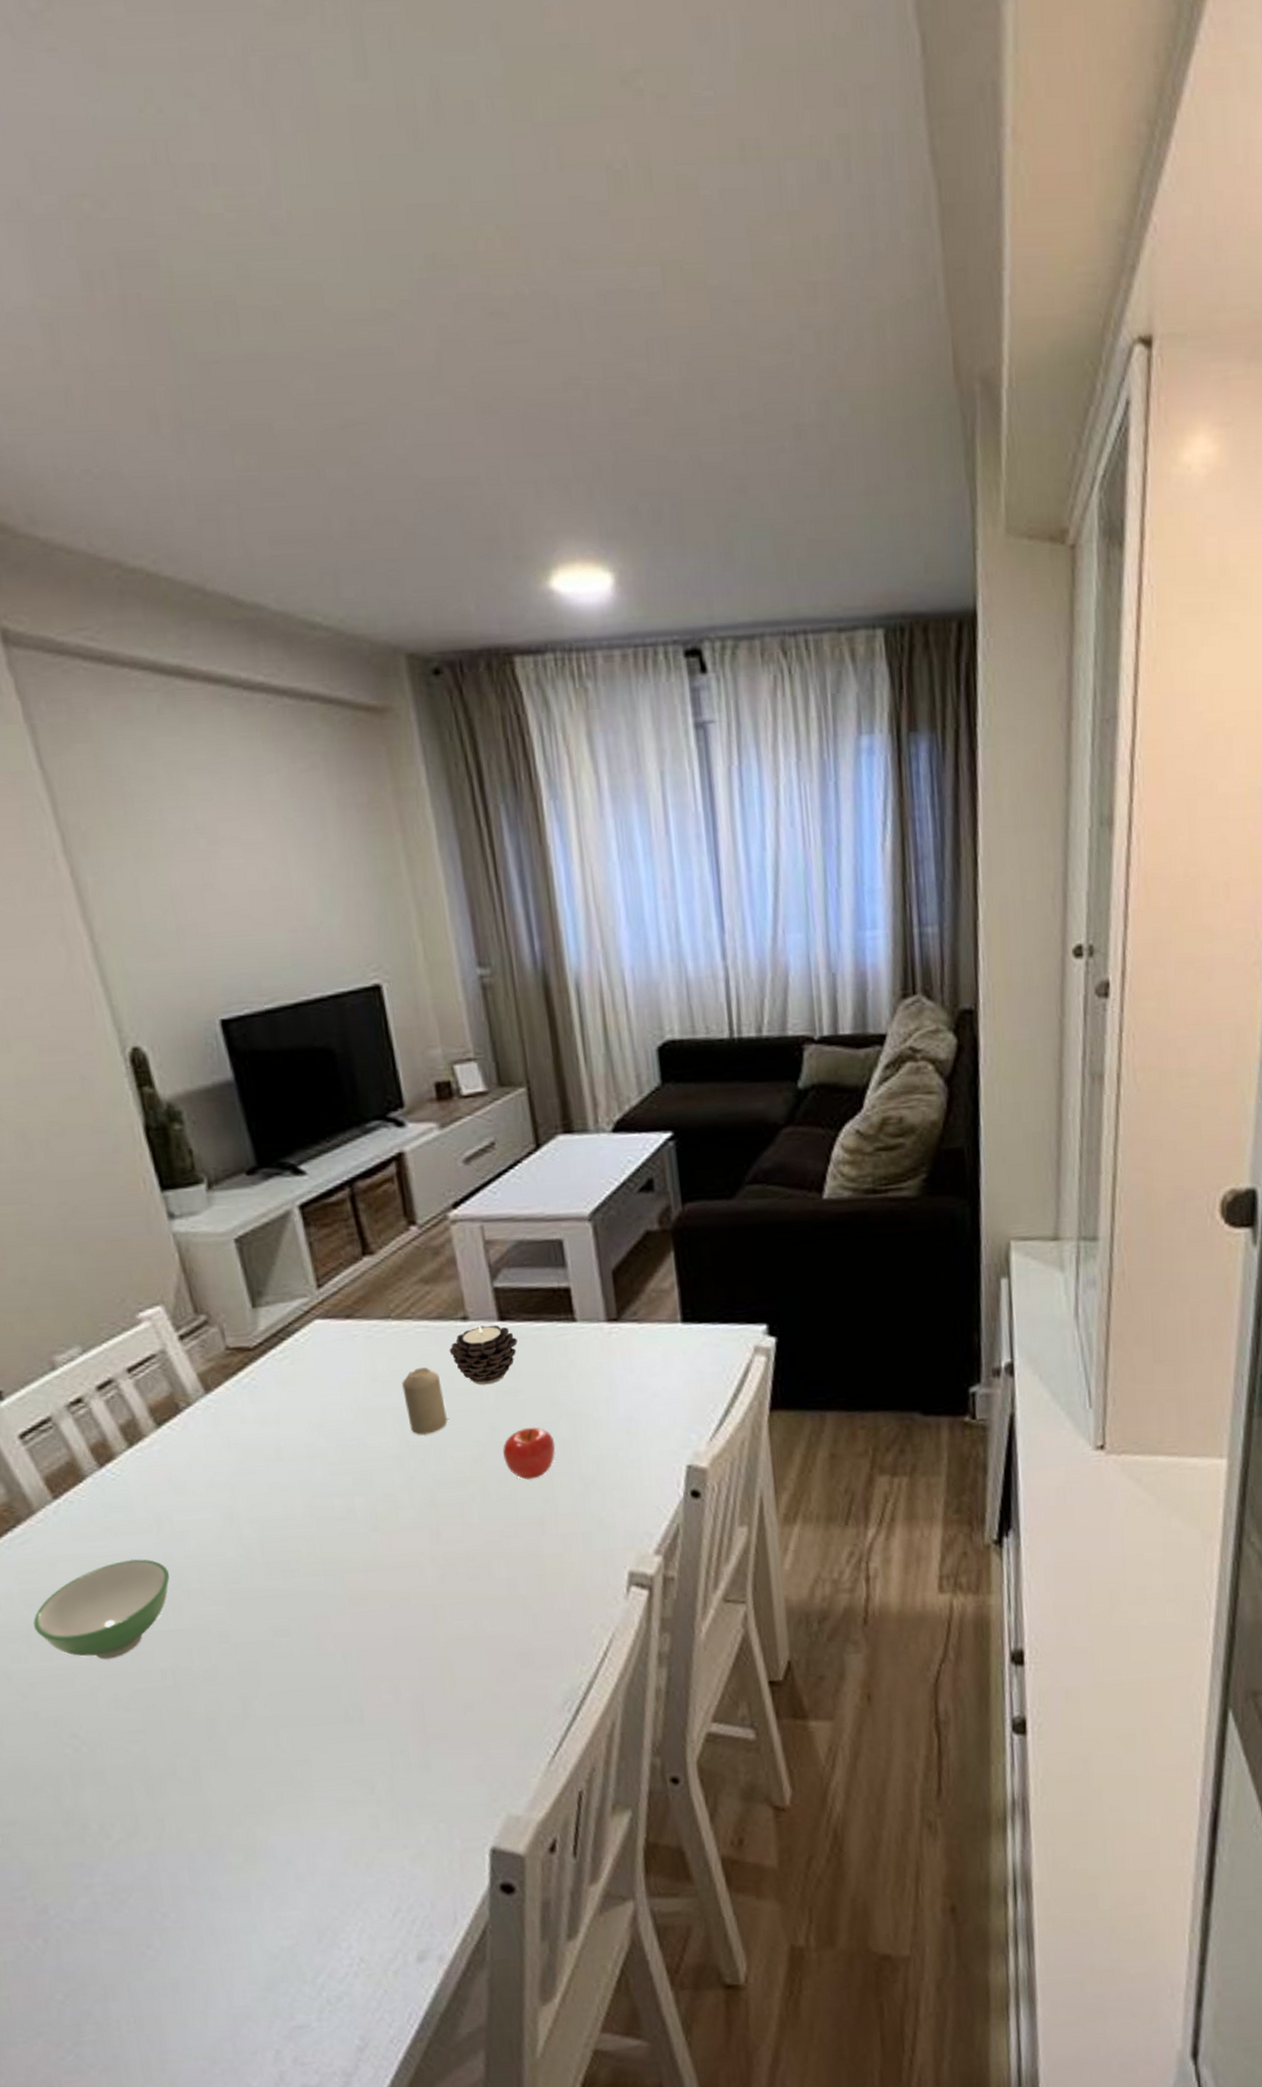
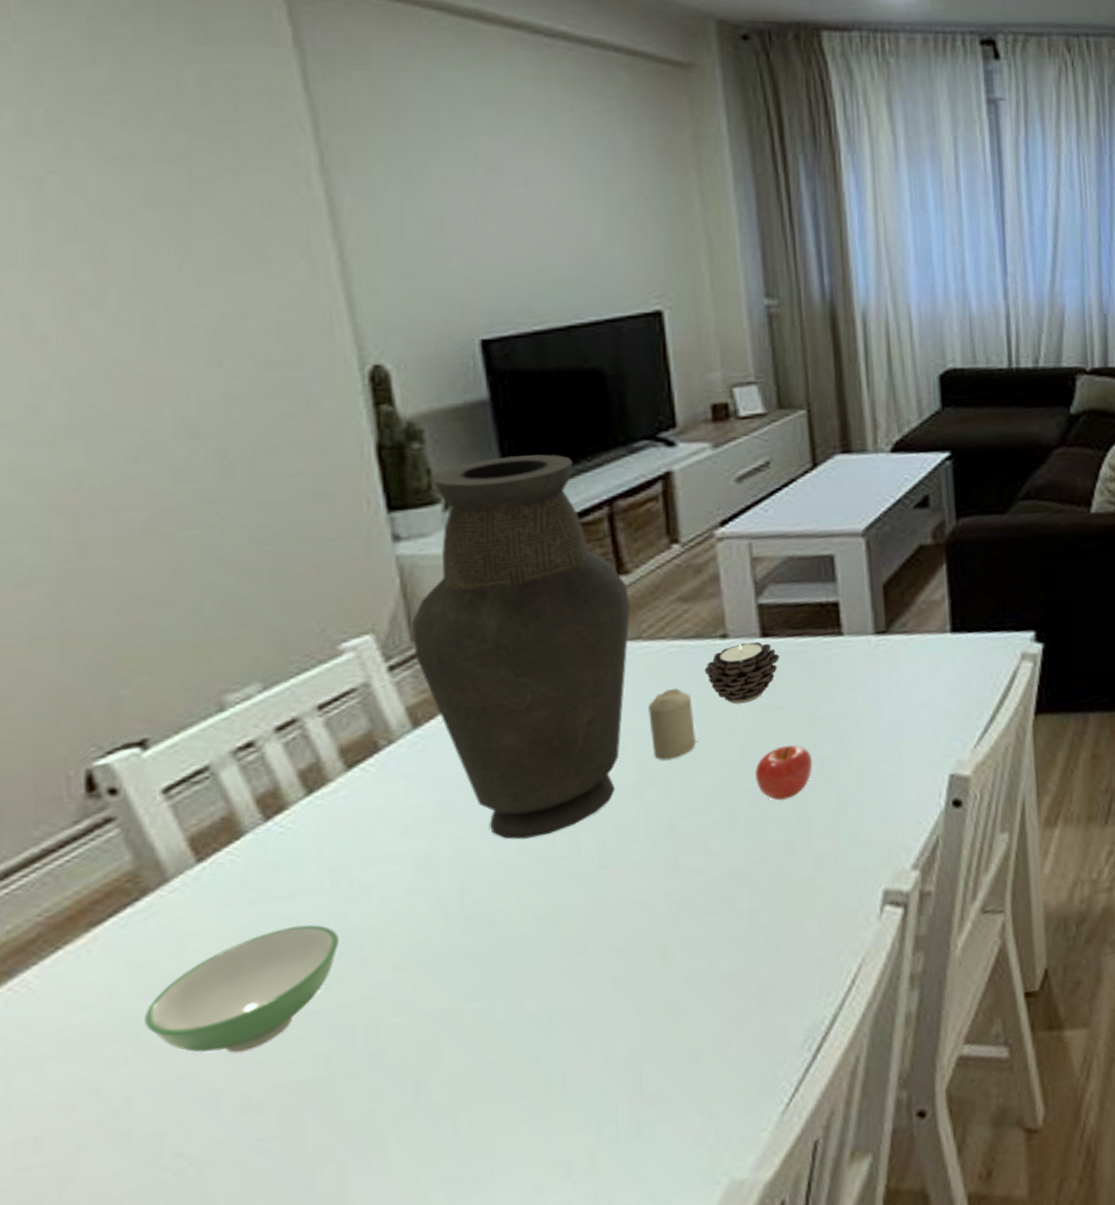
vase: none [193,1135,381,1499] -> present [412,454,630,839]

